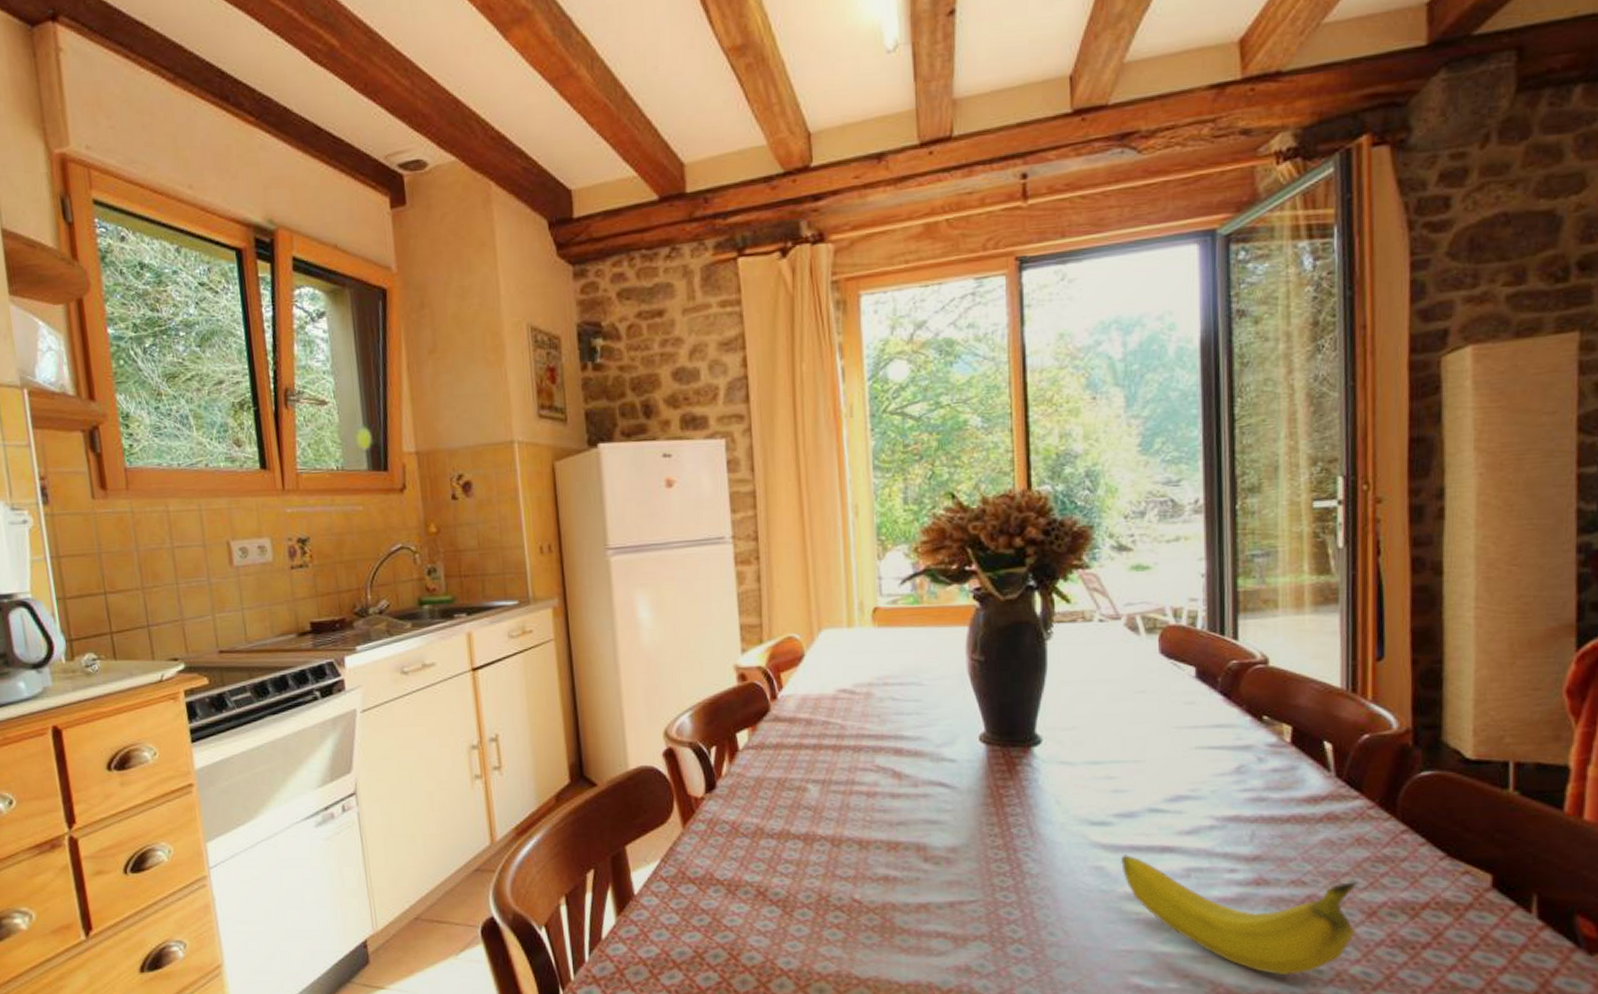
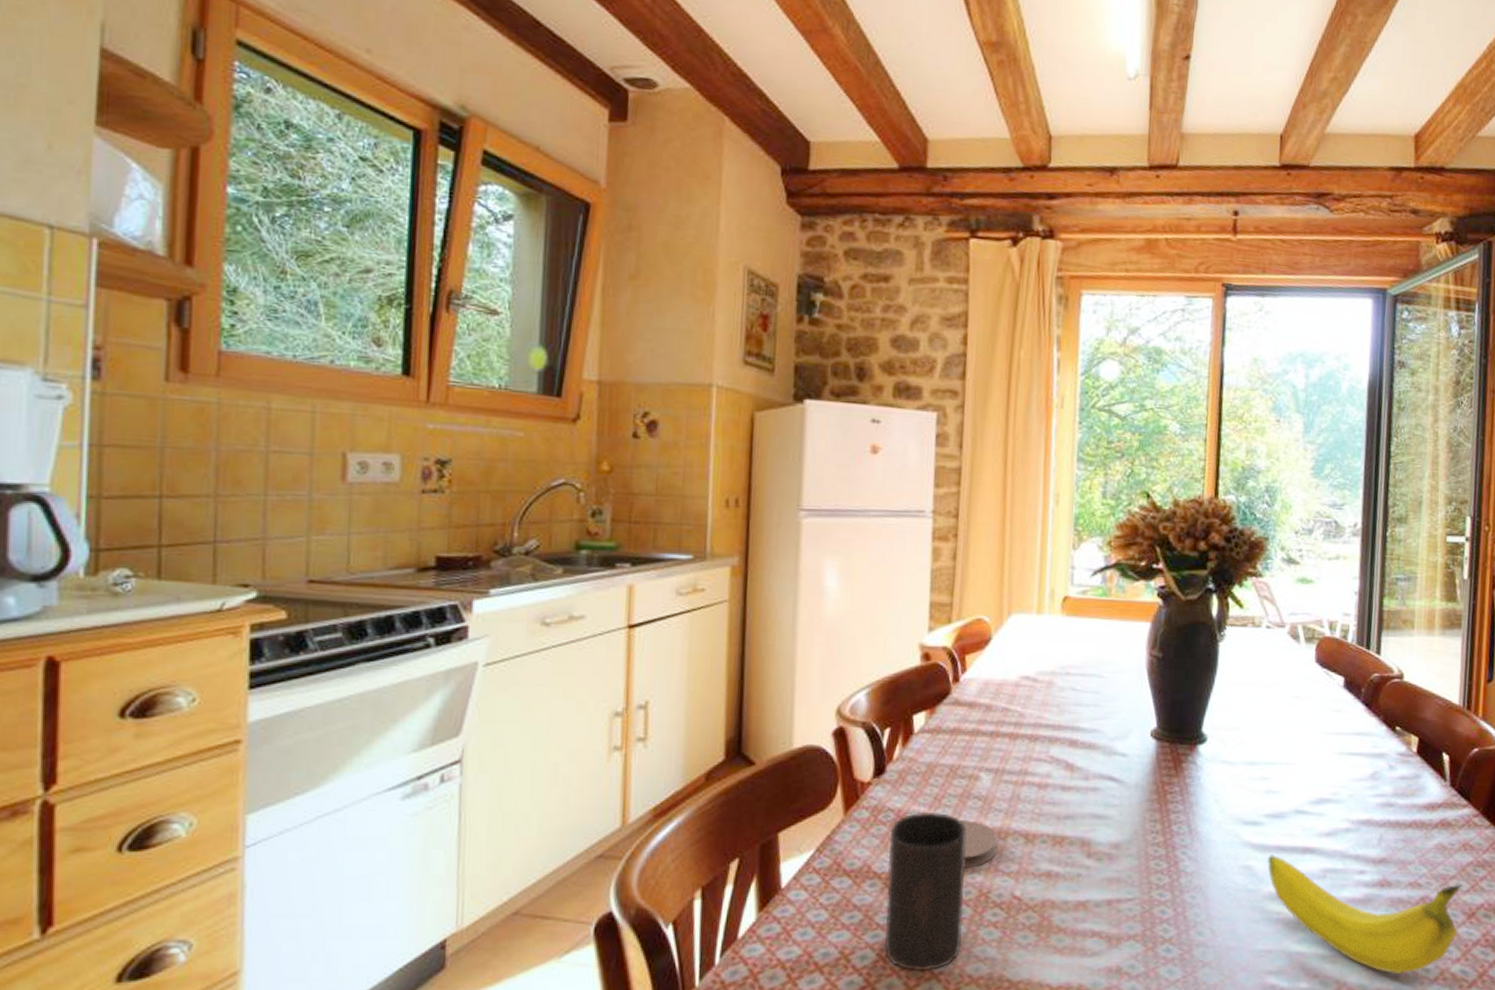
cup: none [728,822,807,969] -> present [884,811,967,972]
coaster: none [793,829,833,874] -> present [960,820,999,868]

